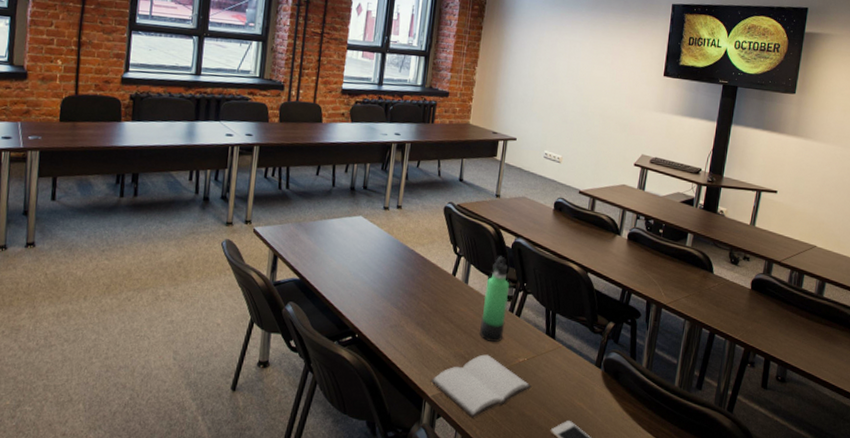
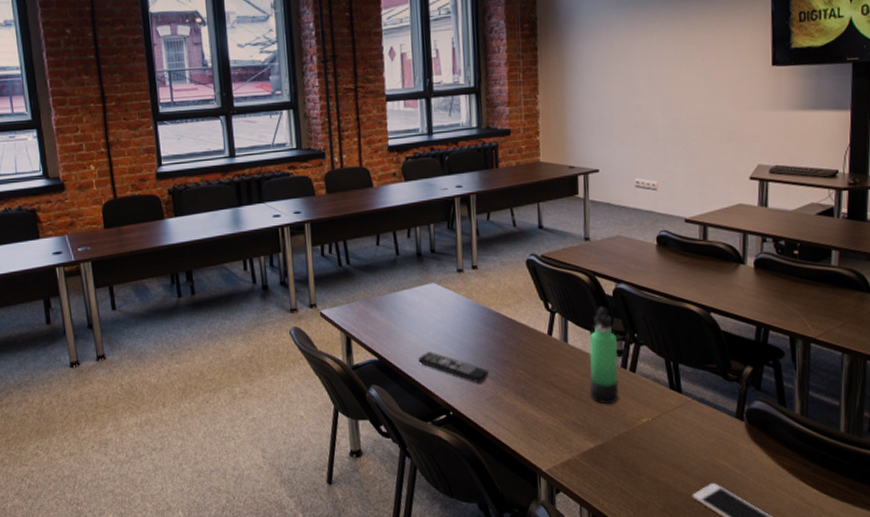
remote control: none [335,277,397,311] -> present [418,352,490,384]
book: present [430,354,532,418] -> none [542,418,662,490]

